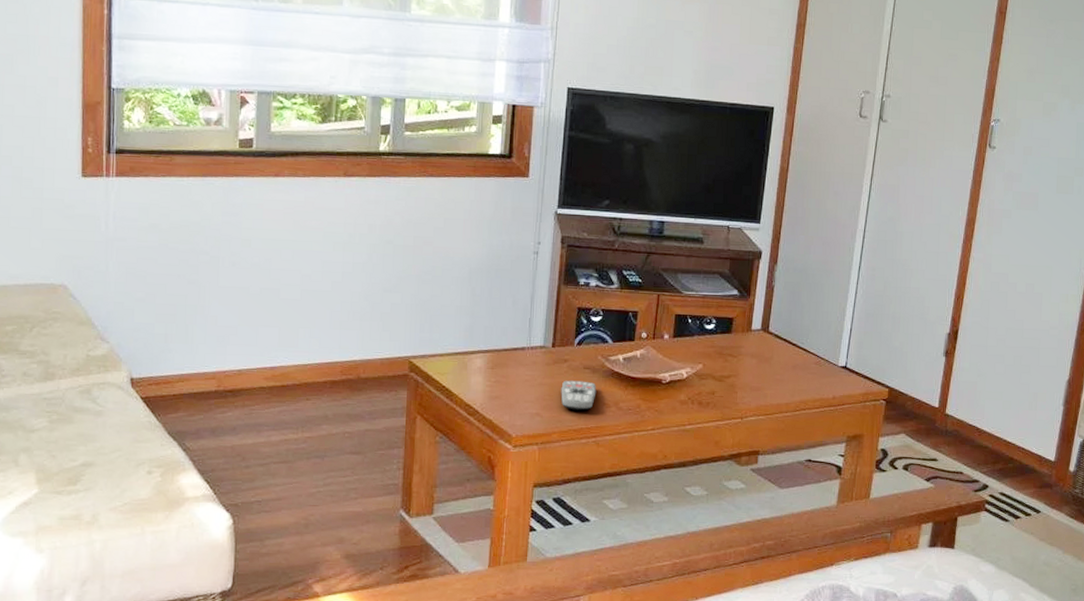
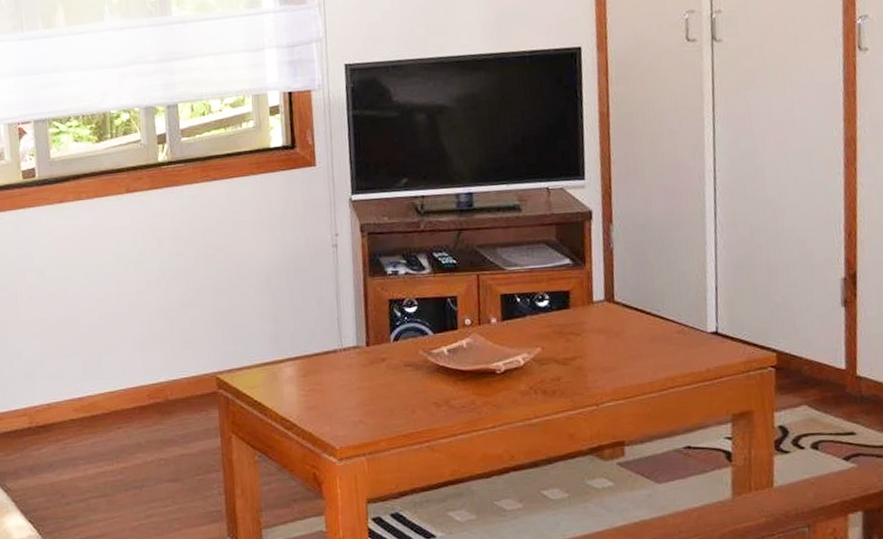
remote control: present [561,380,597,411] -> none [382,380,423,413]

